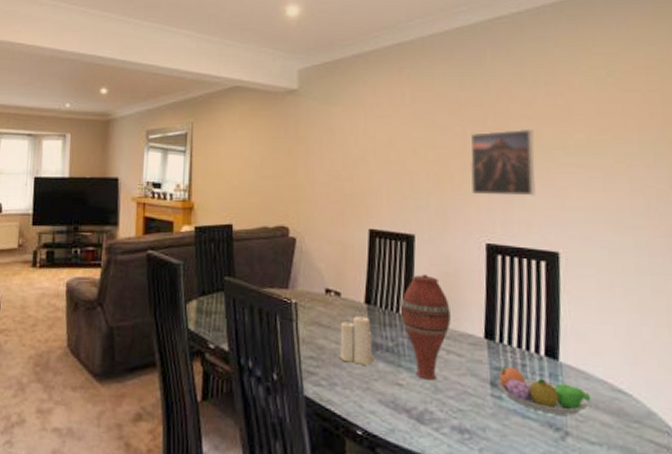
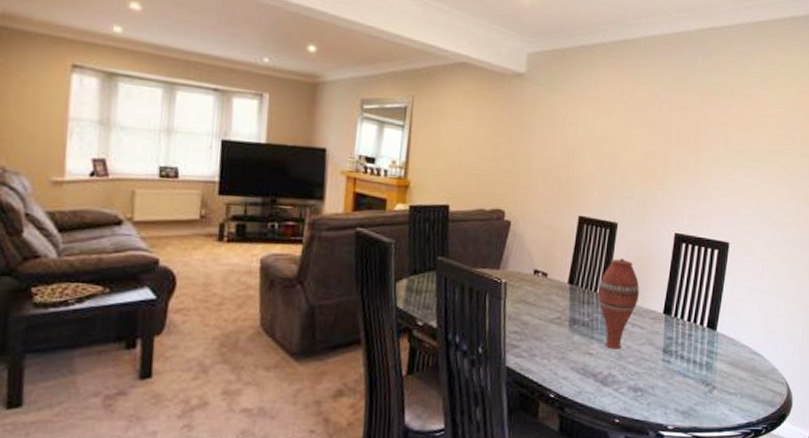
candle: present [339,313,374,365] -> none [540,292,572,338]
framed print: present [469,128,536,196] -> none [670,133,725,194]
fruit bowl: present [497,367,591,415] -> none [668,336,735,373]

